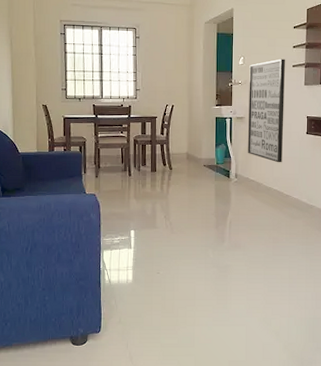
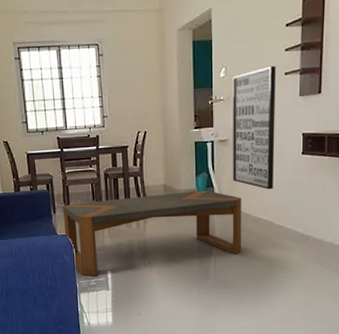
coffee table: none [93,160,255,235] -> present [62,190,242,276]

